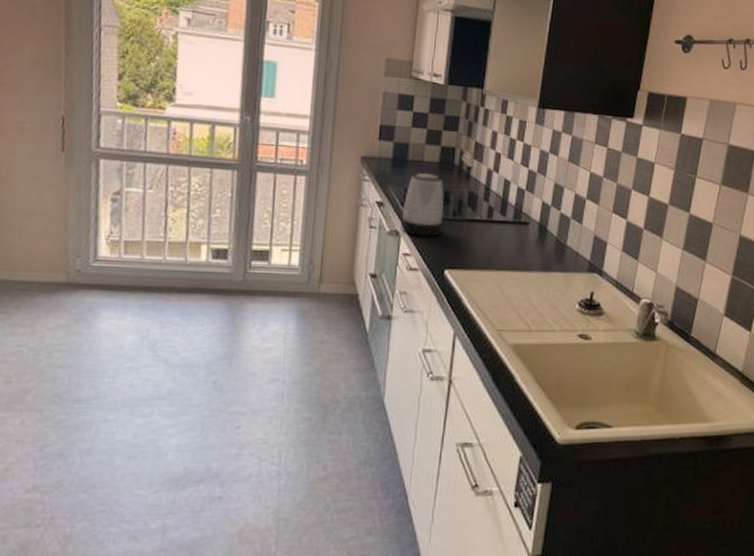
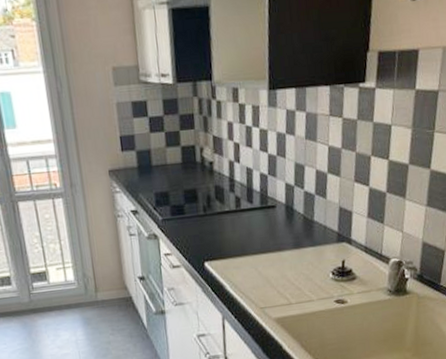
kettle: present [401,173,445,237] -> none [156,175,196,236]

